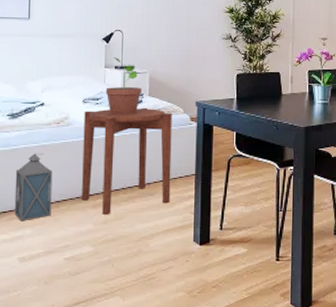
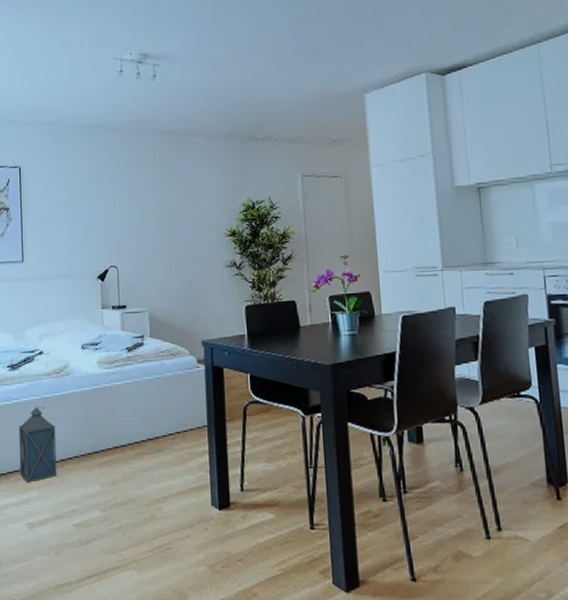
side table: present [82,107,172,216] -> none [83,350,182,476]
potted plant: present [105,57,143,115] -> none [104,296,143,360]

